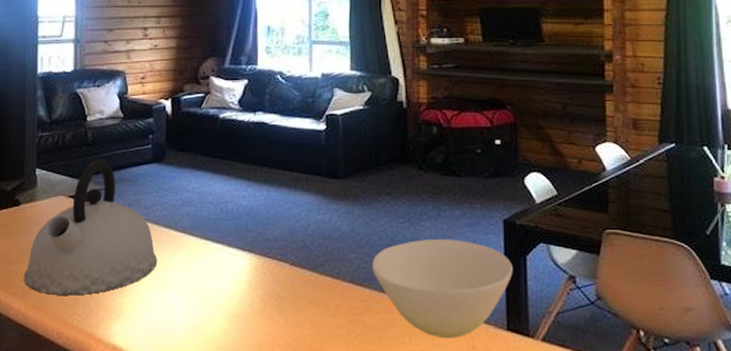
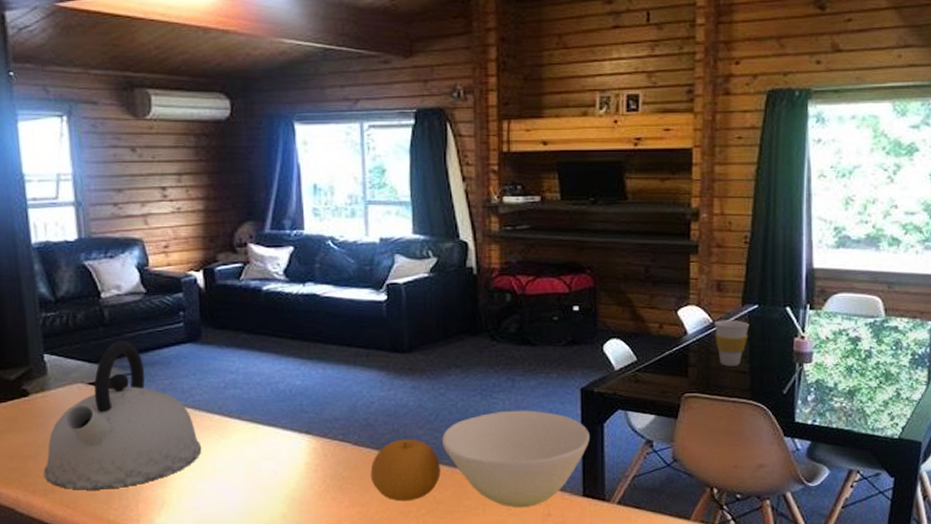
fruit: none [305,261,370,325] -> present [370,438,441,502]
cup: none [632,157,668,204] -> present [714,320,750,367]

